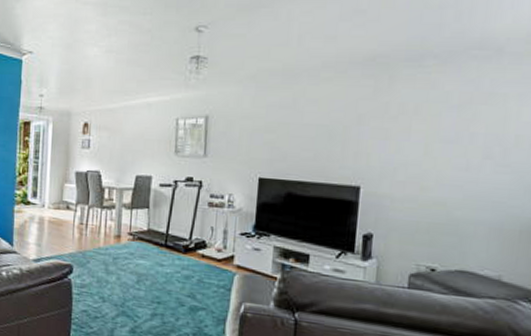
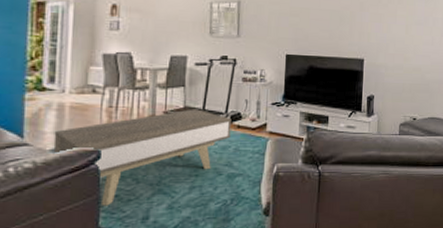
coffee table: none [35,232,196,320] -> present [53,109,232,206]

